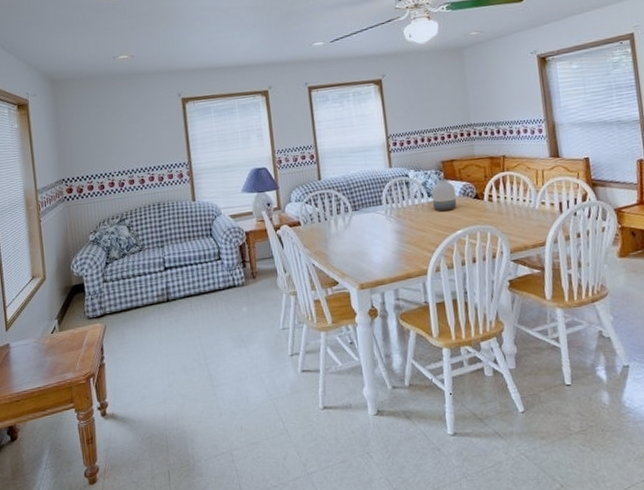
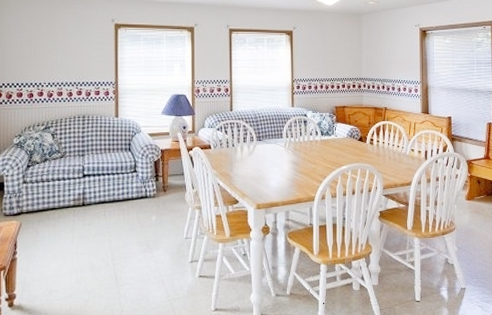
vase: present [431,179,457,213] -> none [324,122,345,150]

